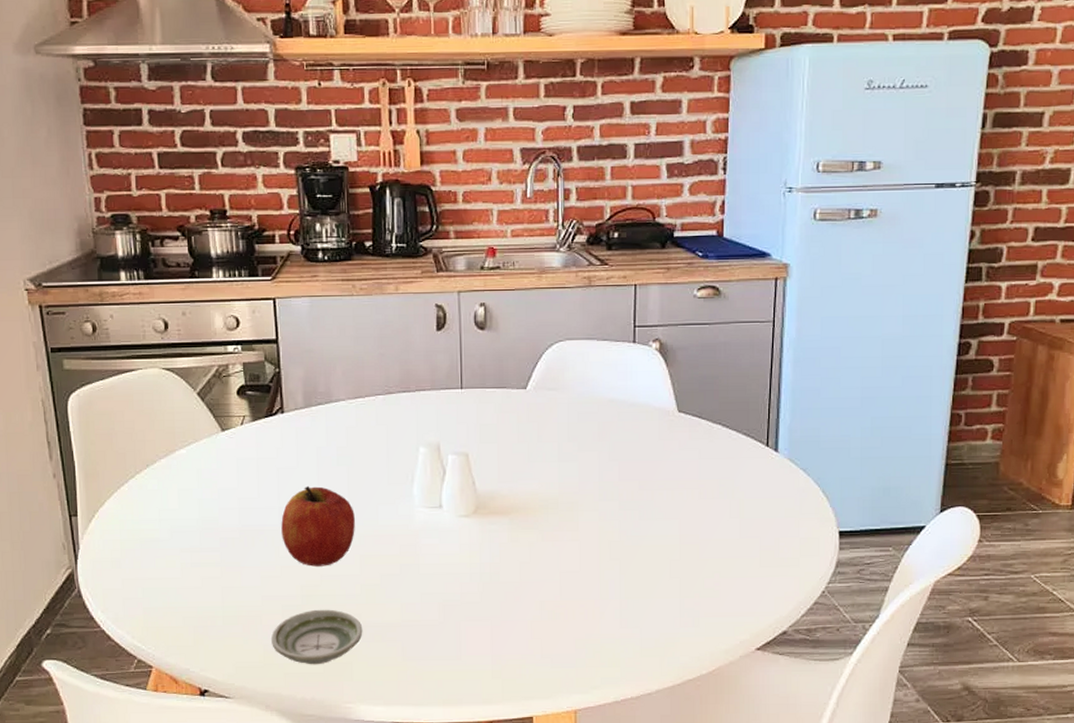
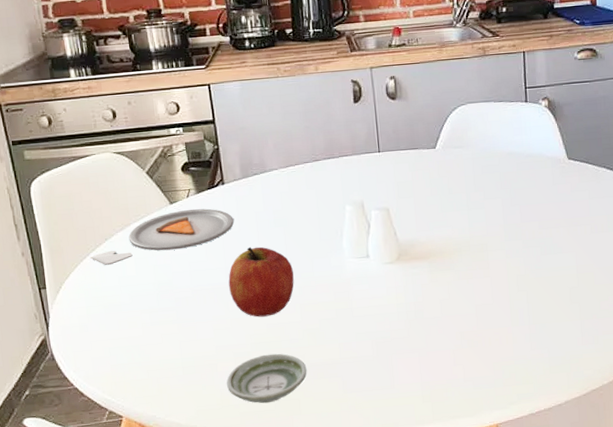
dinner plate: none [128,438,292,496] -> present [90,208,234,266]

